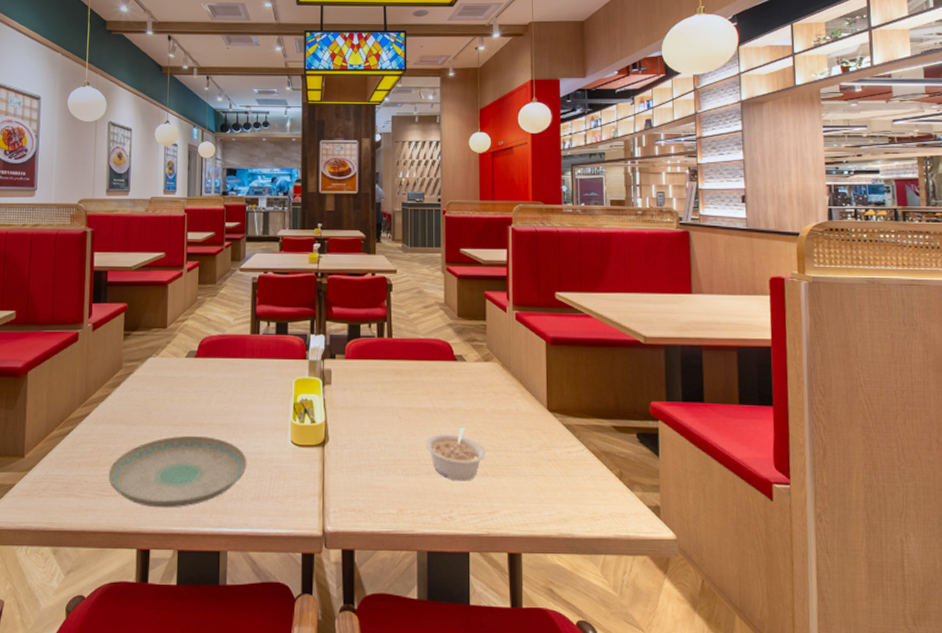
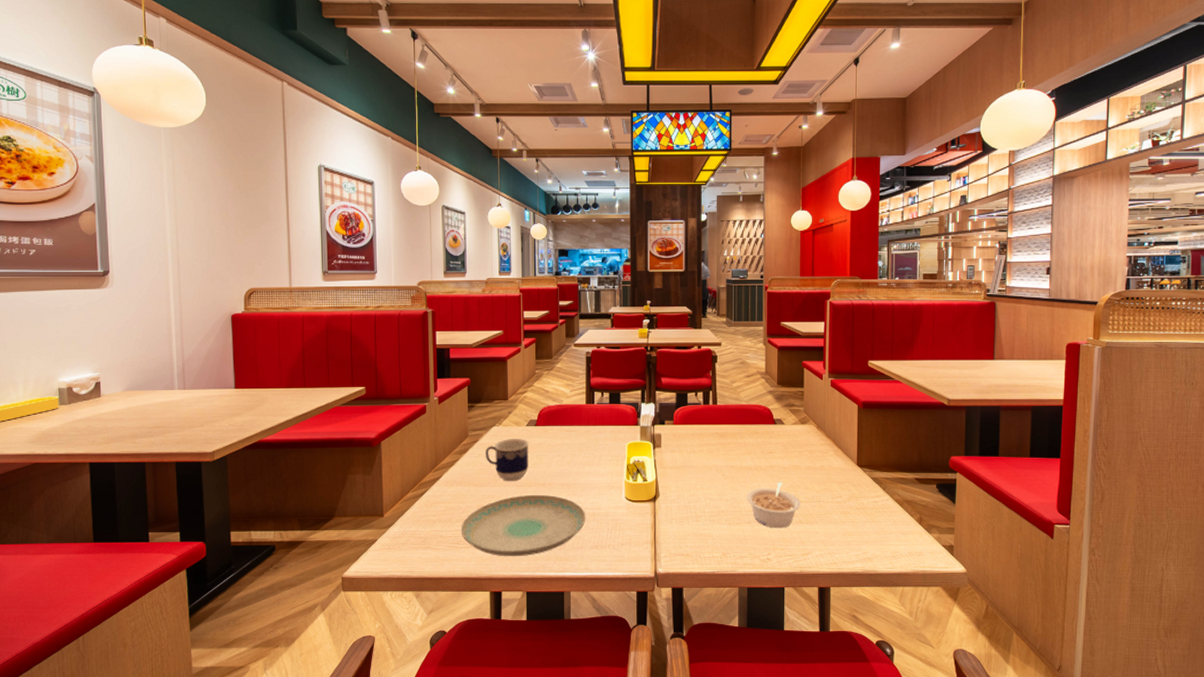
cup: none [139,371,188,420] -> present [485,439,529,482]

